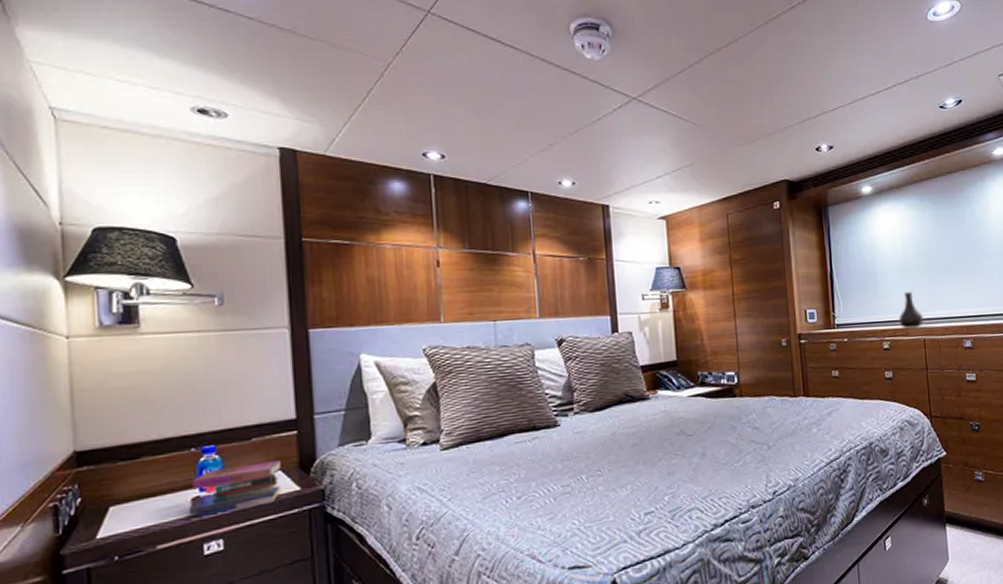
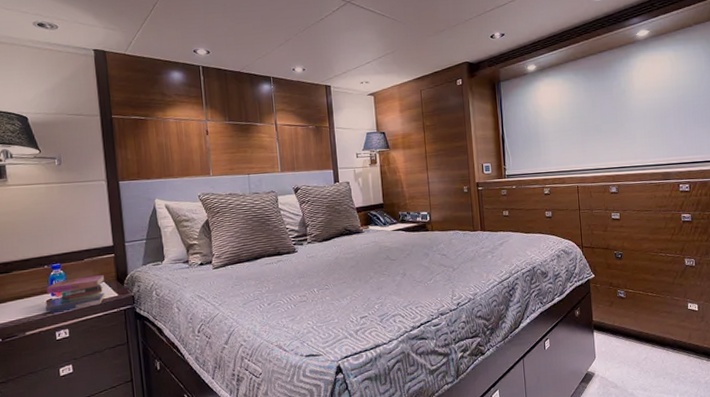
vase: present [898,291,924,329] -> none [557,148,577,178]

